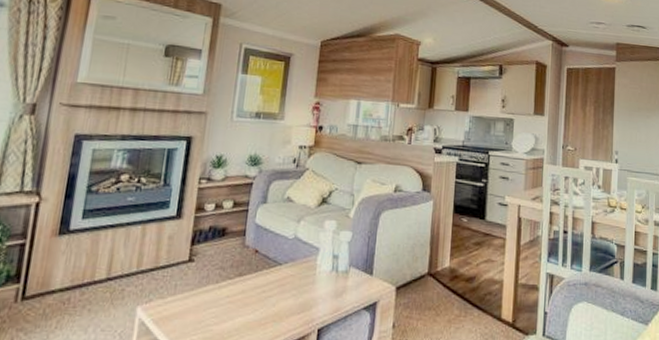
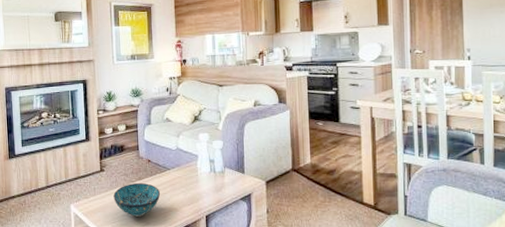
decorative bowl: none [200,280,265,327] -> present [113,182,161,216]

